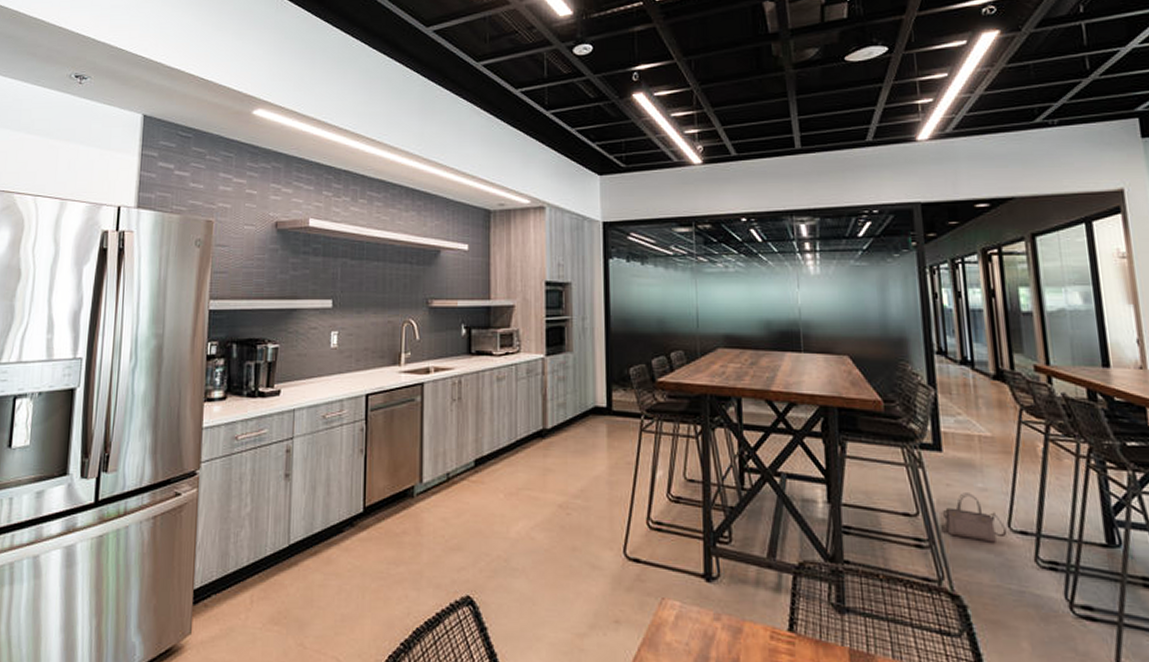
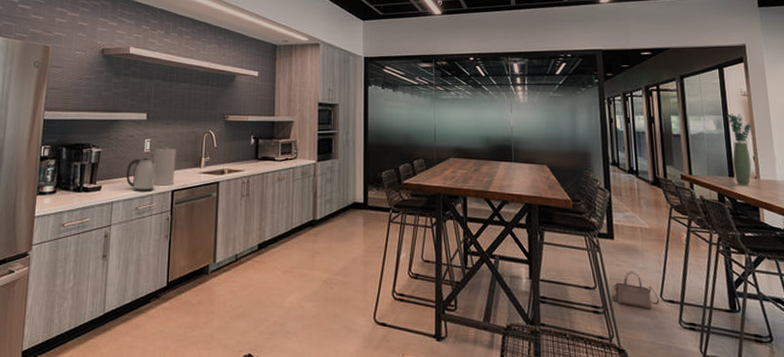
kettle: none [310,355,345,397] -> present [126,158,156,193]
paper towel holder: none [342,341,370,389] -> present [153,147,176,186]
vase: none [1097,279,1135,379] -> present [726,111,752,186]

